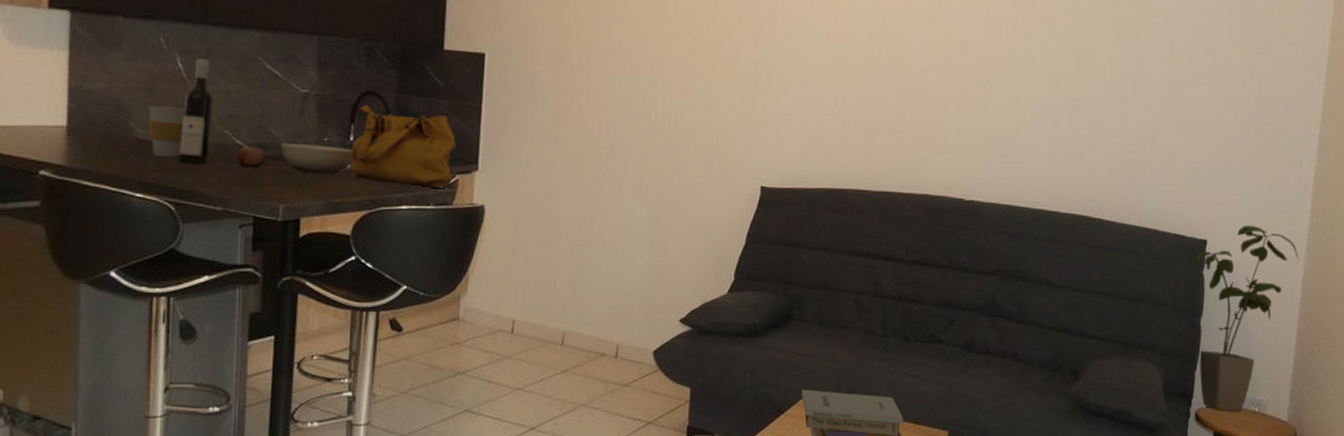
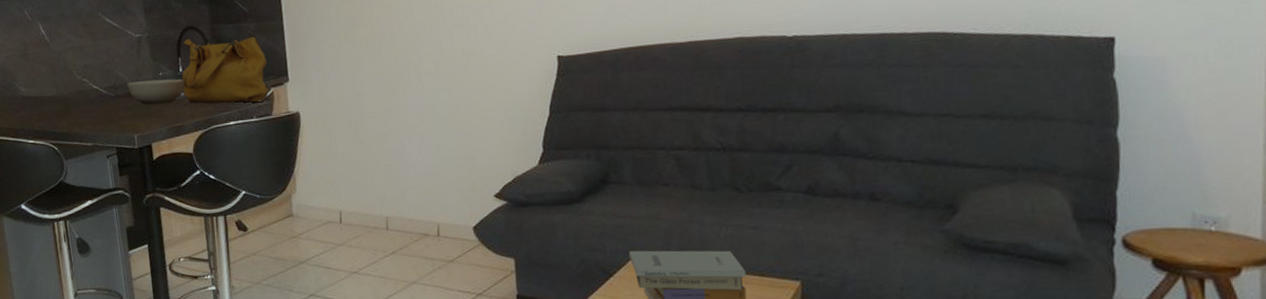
cup: present [147,106,185,160] -> none [25,66,56,110]
bottle: present [178,59,214,165] -> none [50,22,75,112]
fruit: present [237,145,266,169] -> none [96,88,118,108]
house plant: present [1190,225,1299,413] -> none [1094,10,1258,235]

